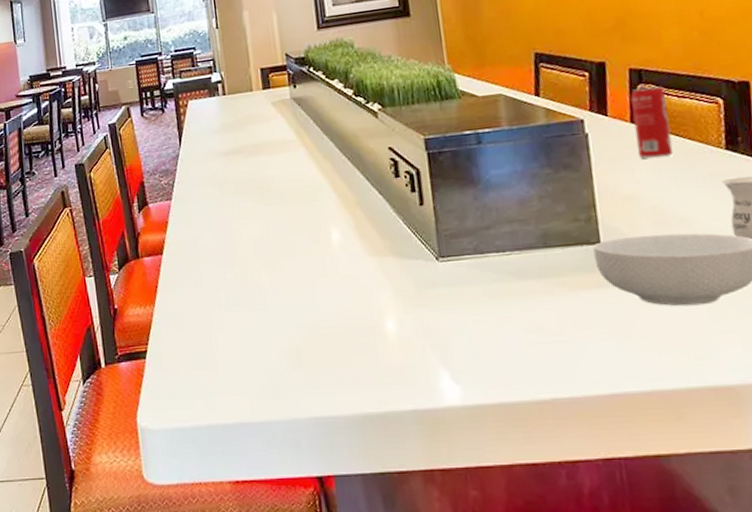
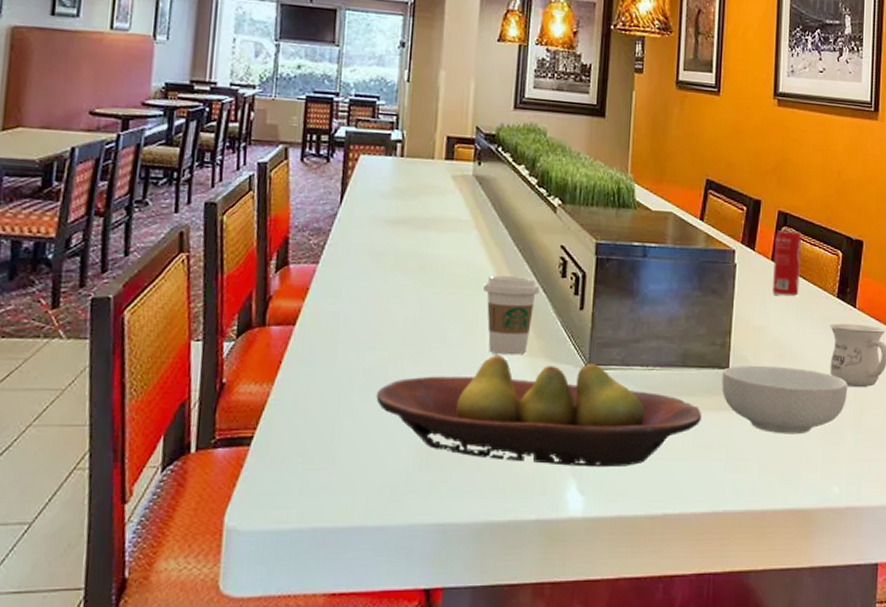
fruit bowl: none [241,256,577,357] -> present [376,355,701,468]
coffee cup: none [320,183,375,259] -> present [483,274,539,356]

